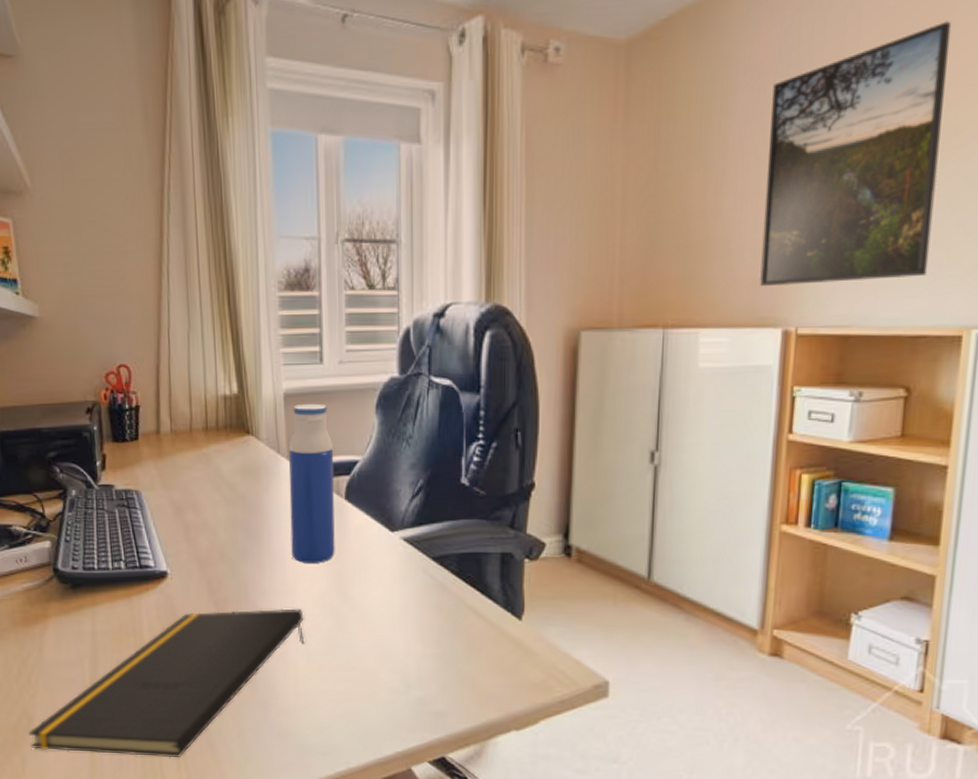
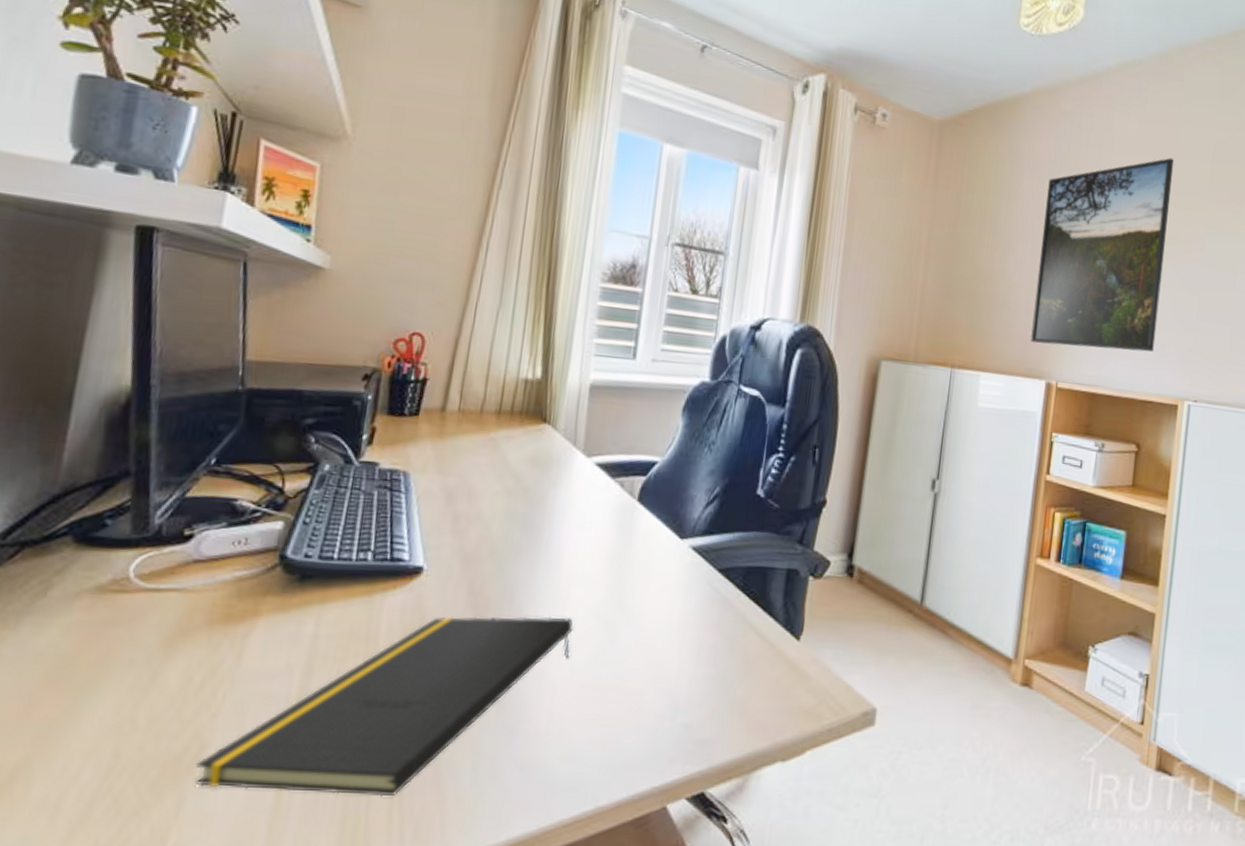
water bottle: present [288,403,335,563] -> none [570,397,634,568]

